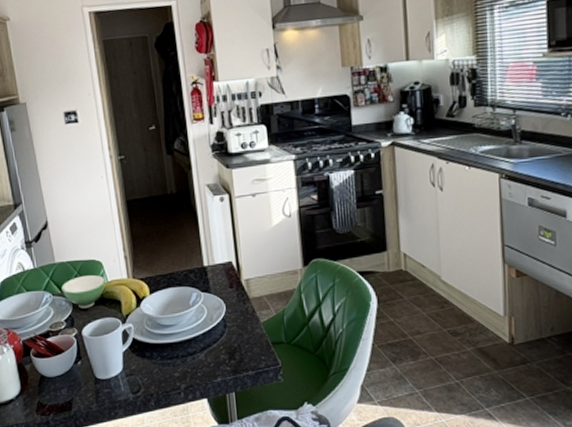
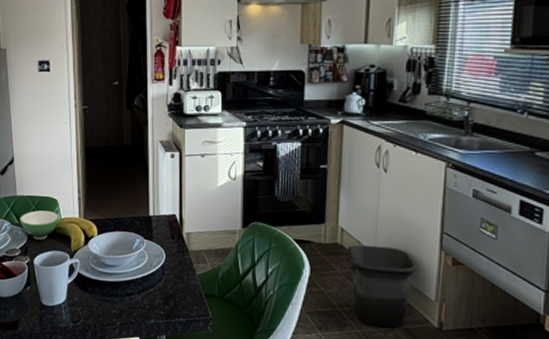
waste bin: none [412,266,485,350] -> present [347,244,419,328]

